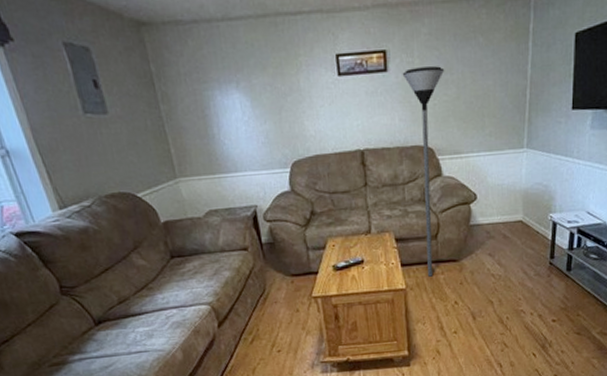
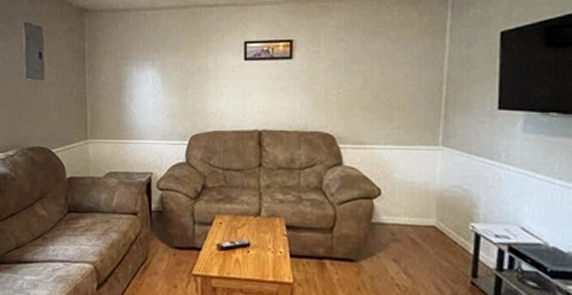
floor lamp: present [402,66,445,277] -> none [307,57,352,274]

